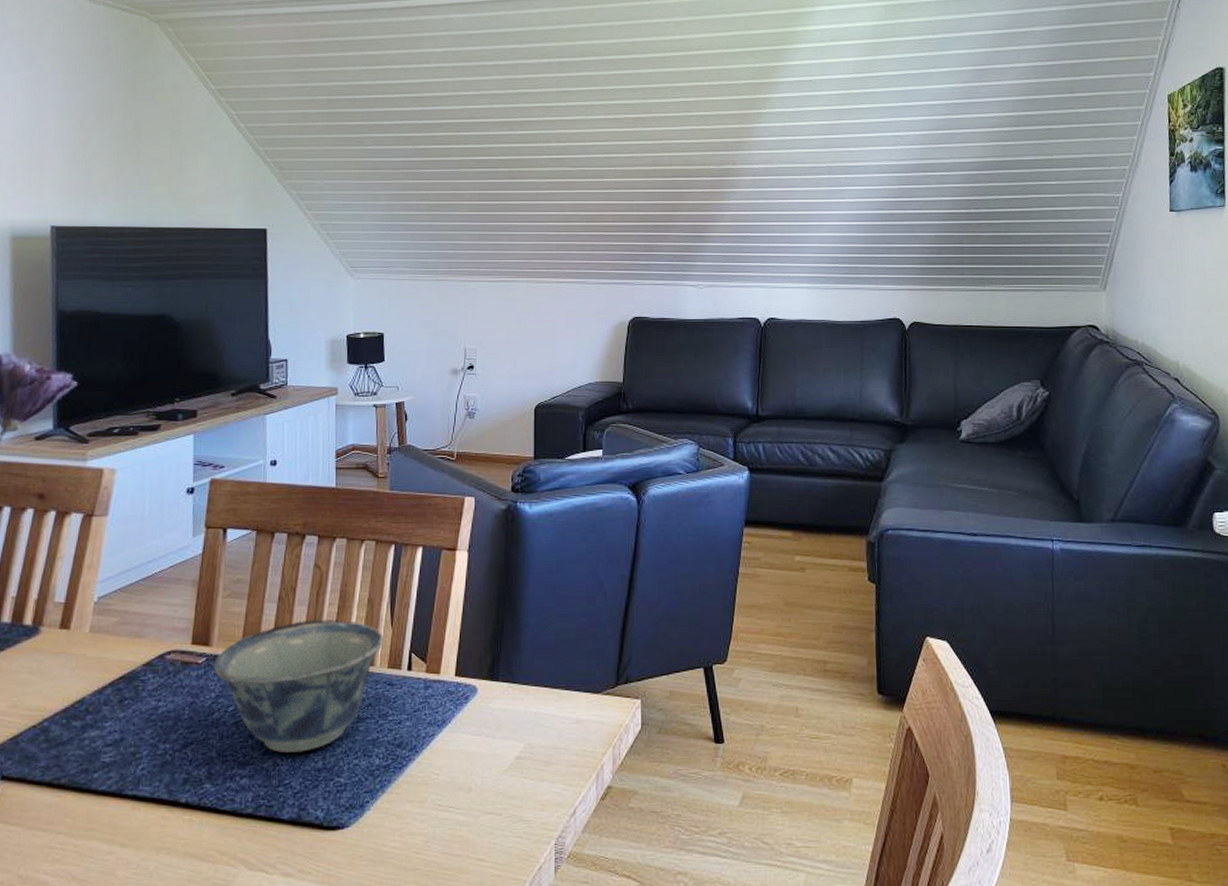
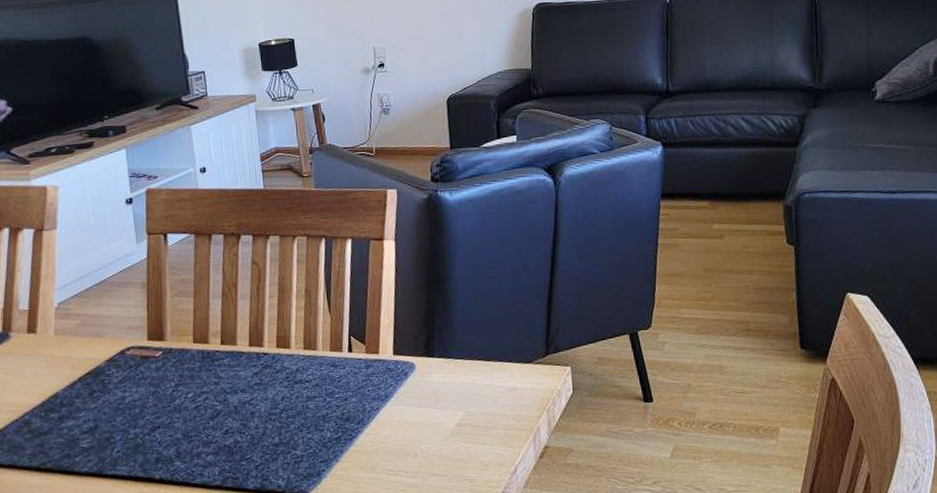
bowl: present [214,619,383,752] -> none [170,310,323,431]

